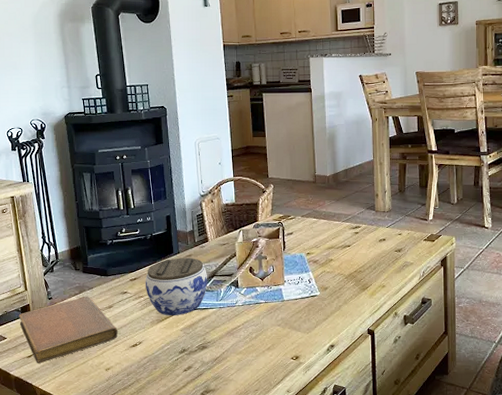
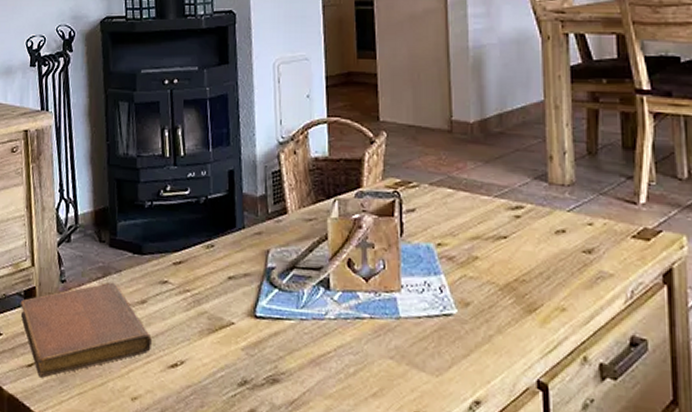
jar: present [145,258,207,316] -> none [193,235,284,326]

